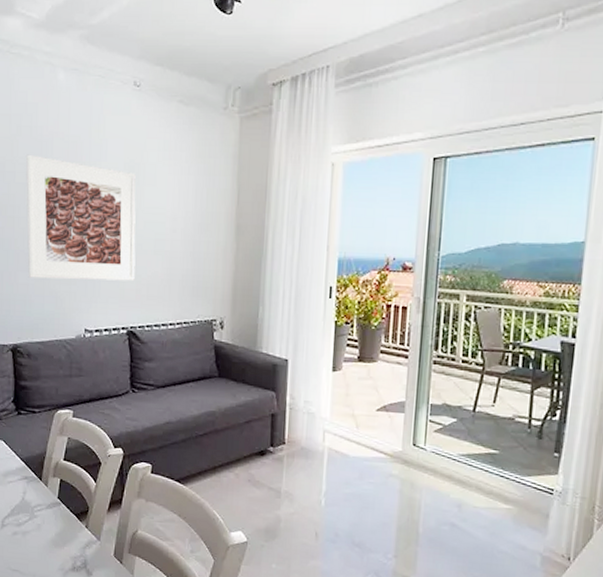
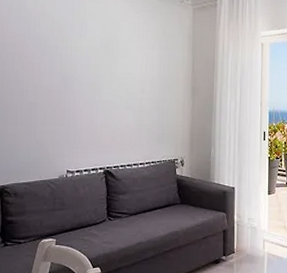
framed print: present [25,154,136,281] -> none [15,30,111,131]

